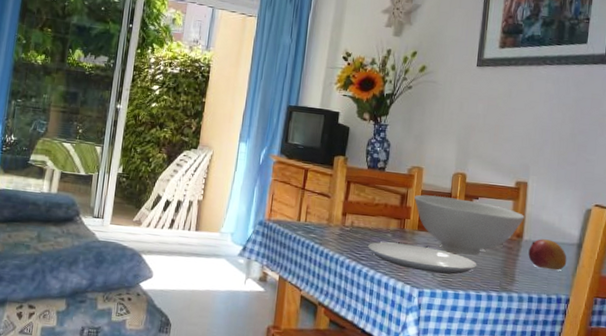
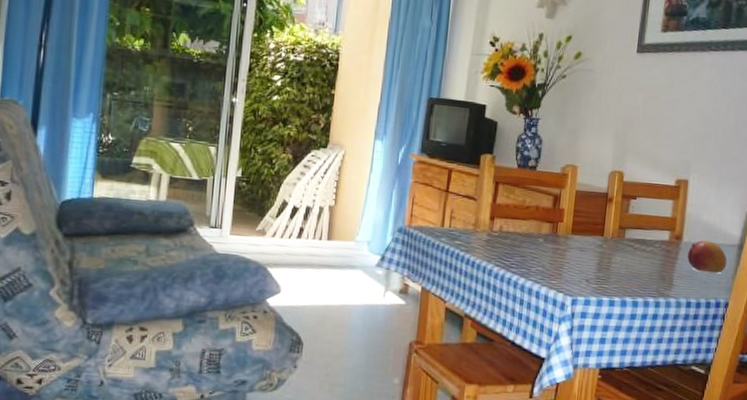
plate: present [368,242,477,275] -> none [518,247,634,281]
bowl: present [414,194,525,256] -> none [568,195,684,261]

